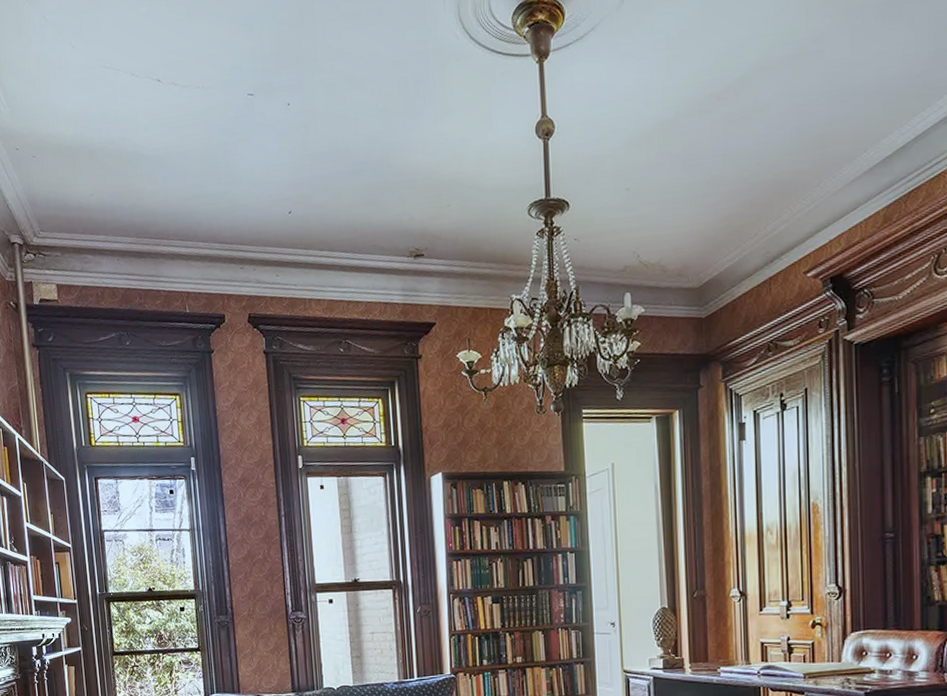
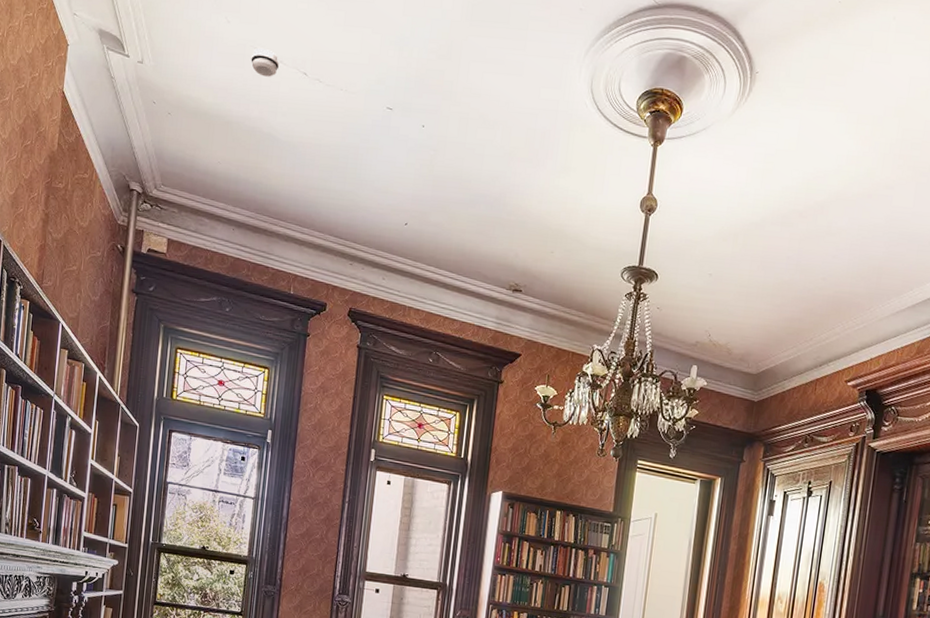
smoke detector: none [102,64,131,95] -> present [251,48,279,77]

